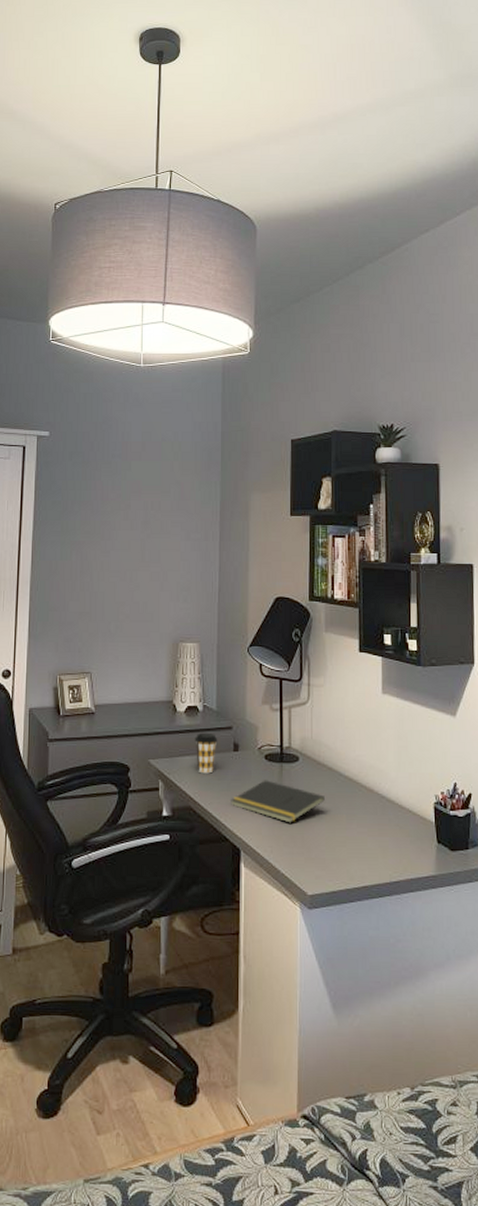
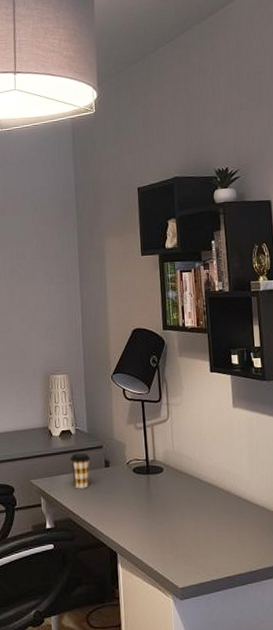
notepad: present [231,780,325,823] -> none [105,490,188,527]

